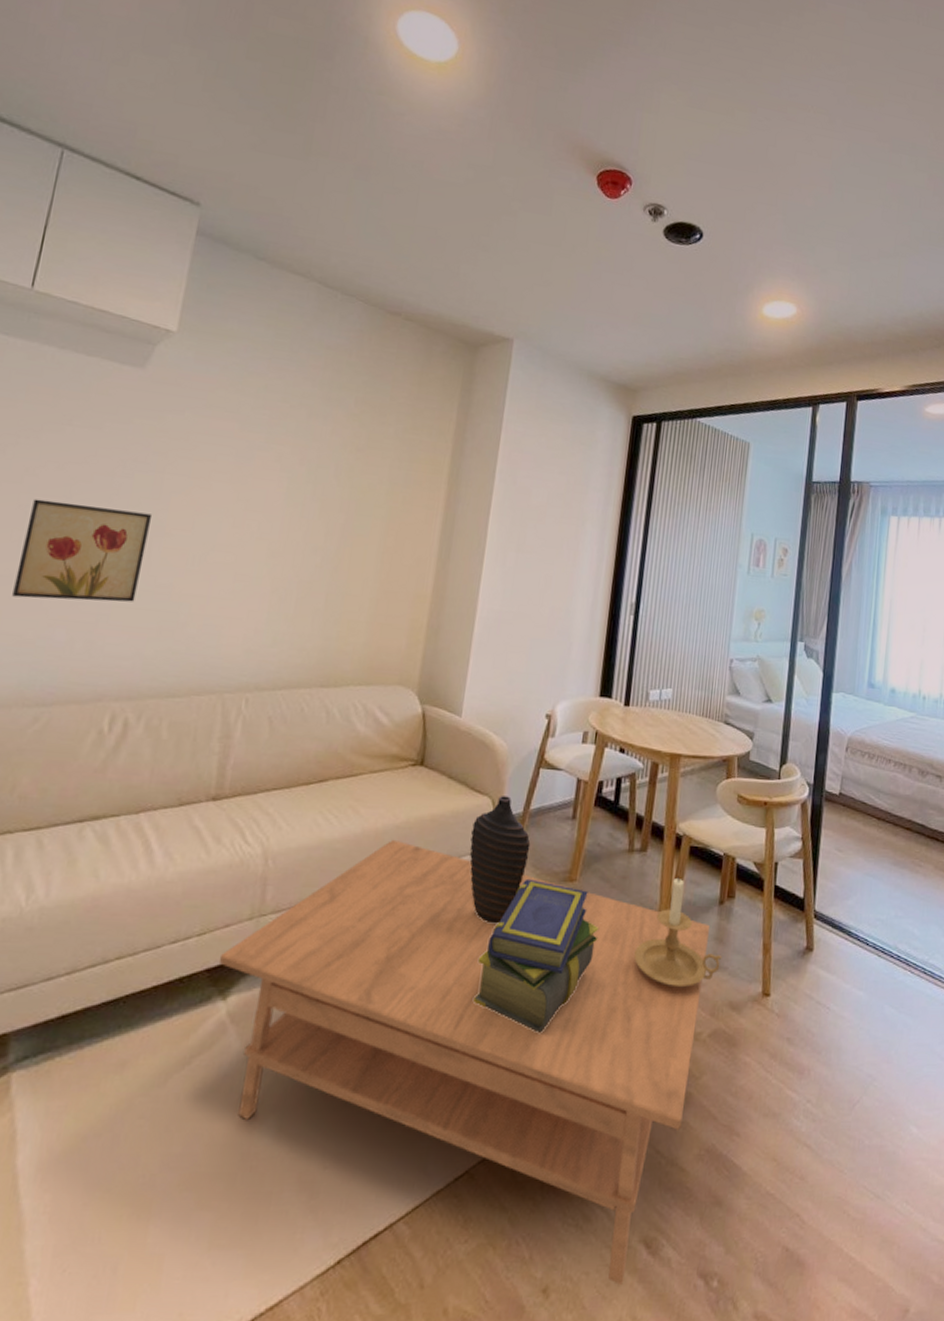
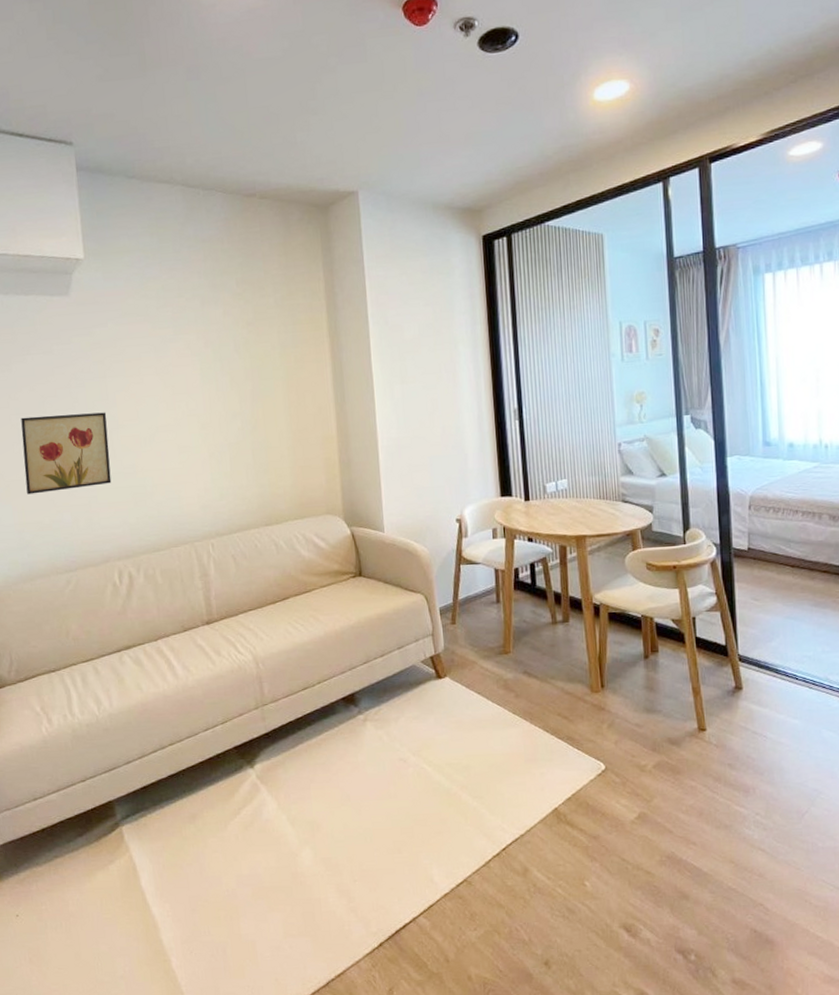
coffee table: present [218,839,711,1285] -> none [241,637,641,959]
decorative vase: present [469,796,531,924] -> none [413,591,466,694]
stack of books: present [473,878,600,1033] -> none [440,655,539,775]
candle holder: present [634,876,722,987] -> none [573,639,655,730]

